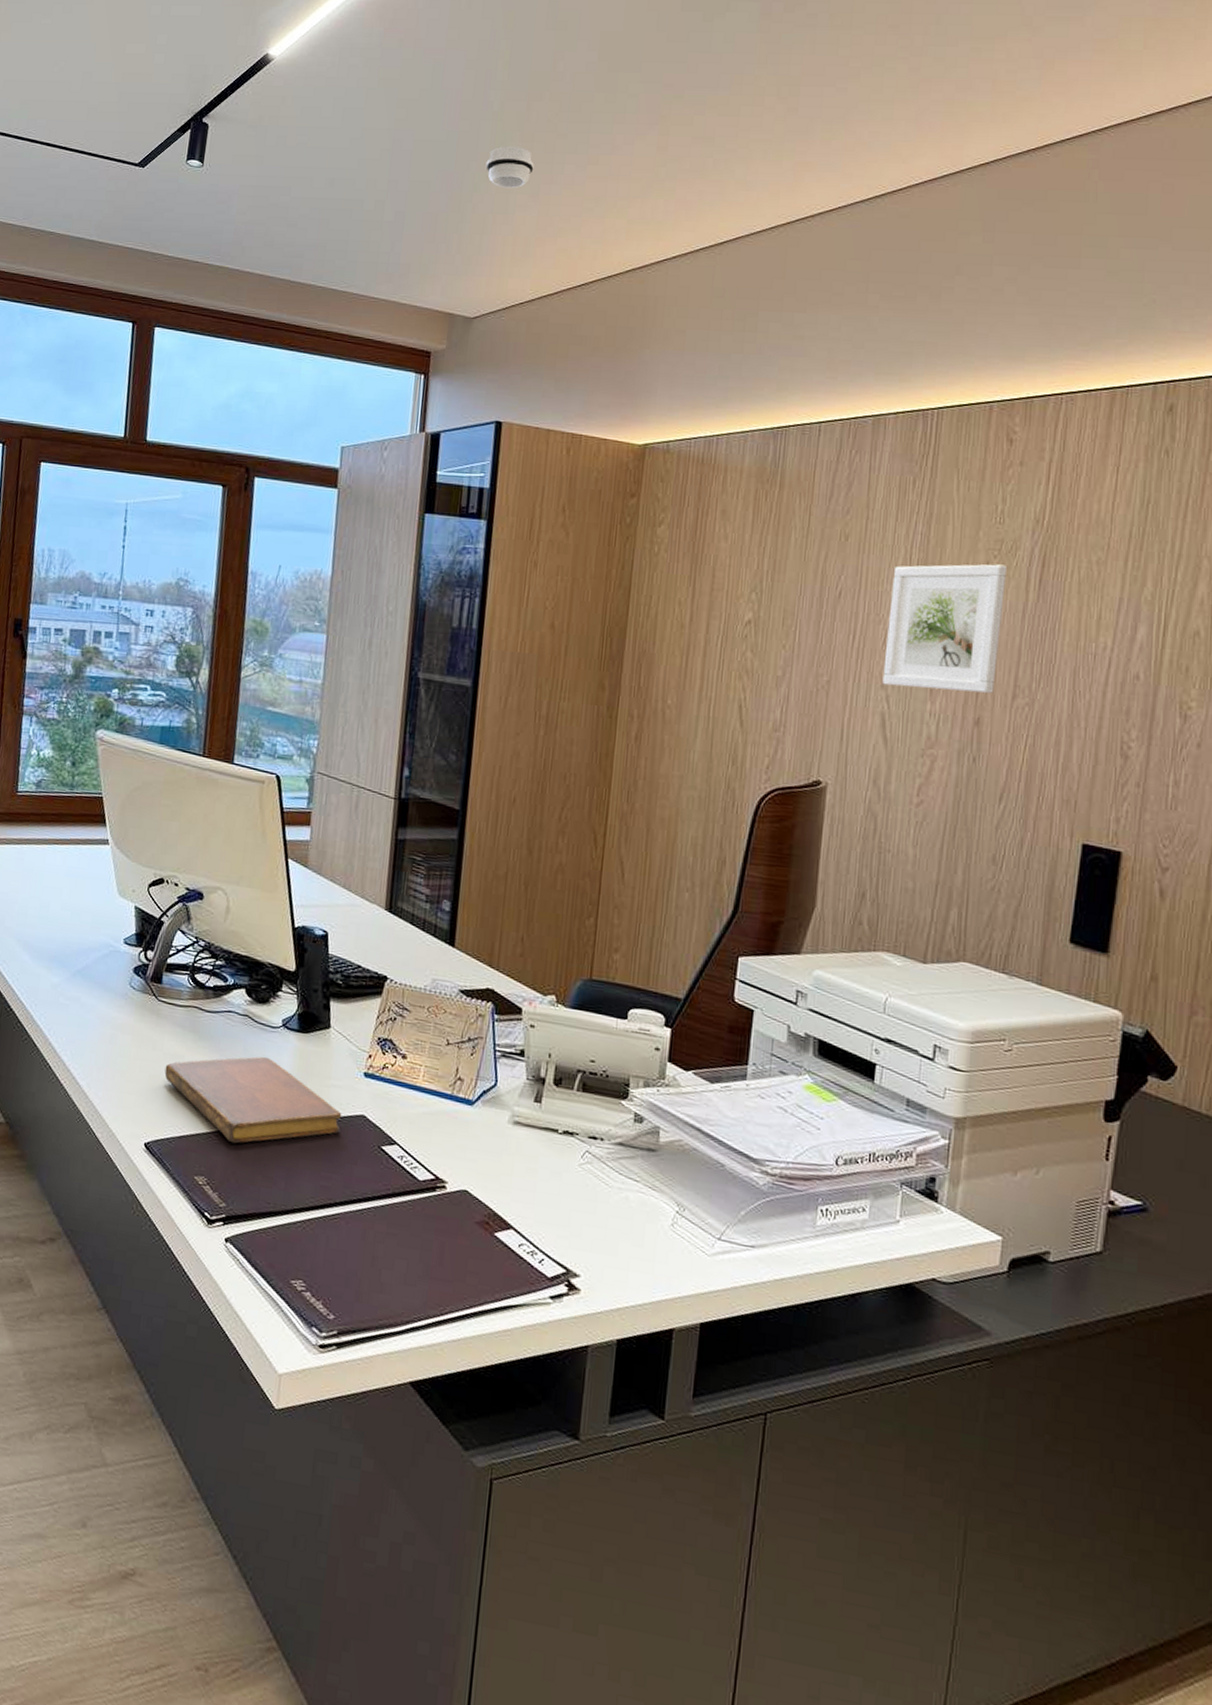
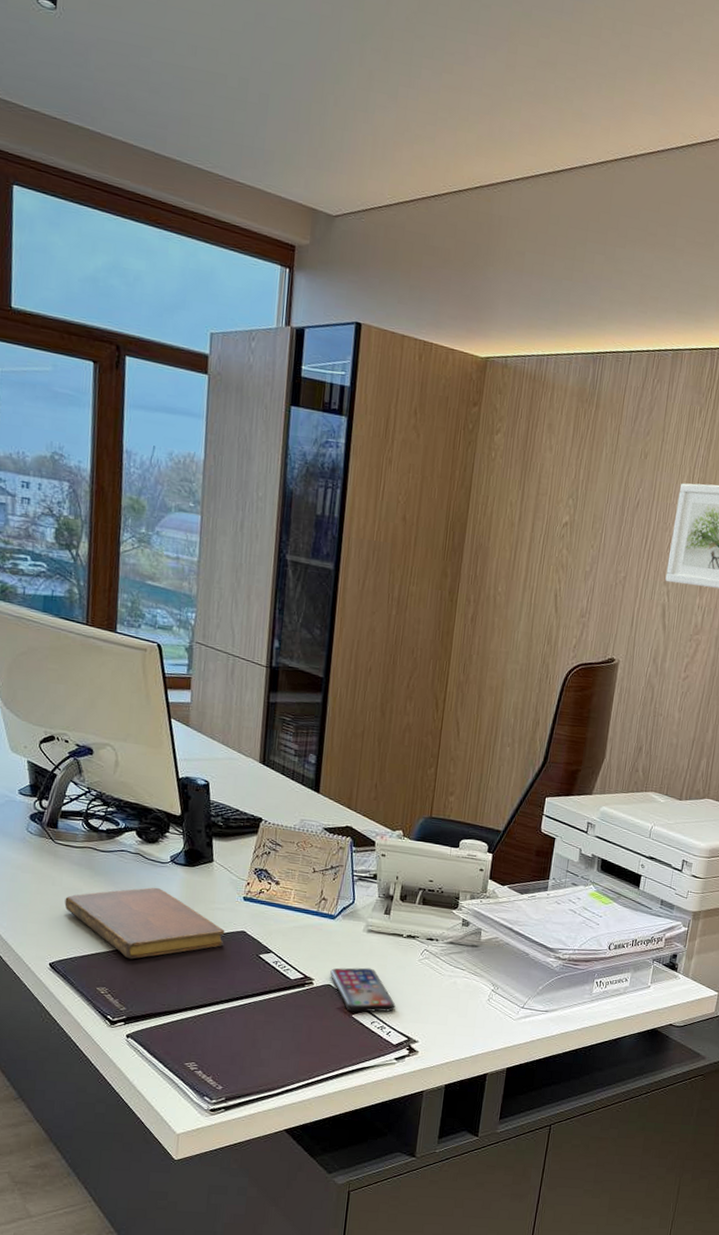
smartphone: none [467,1169,550,1232] -> present [330,967,396,1012]
smoke detector: present [486,146,534,189] -> none [347,39,393,86]

